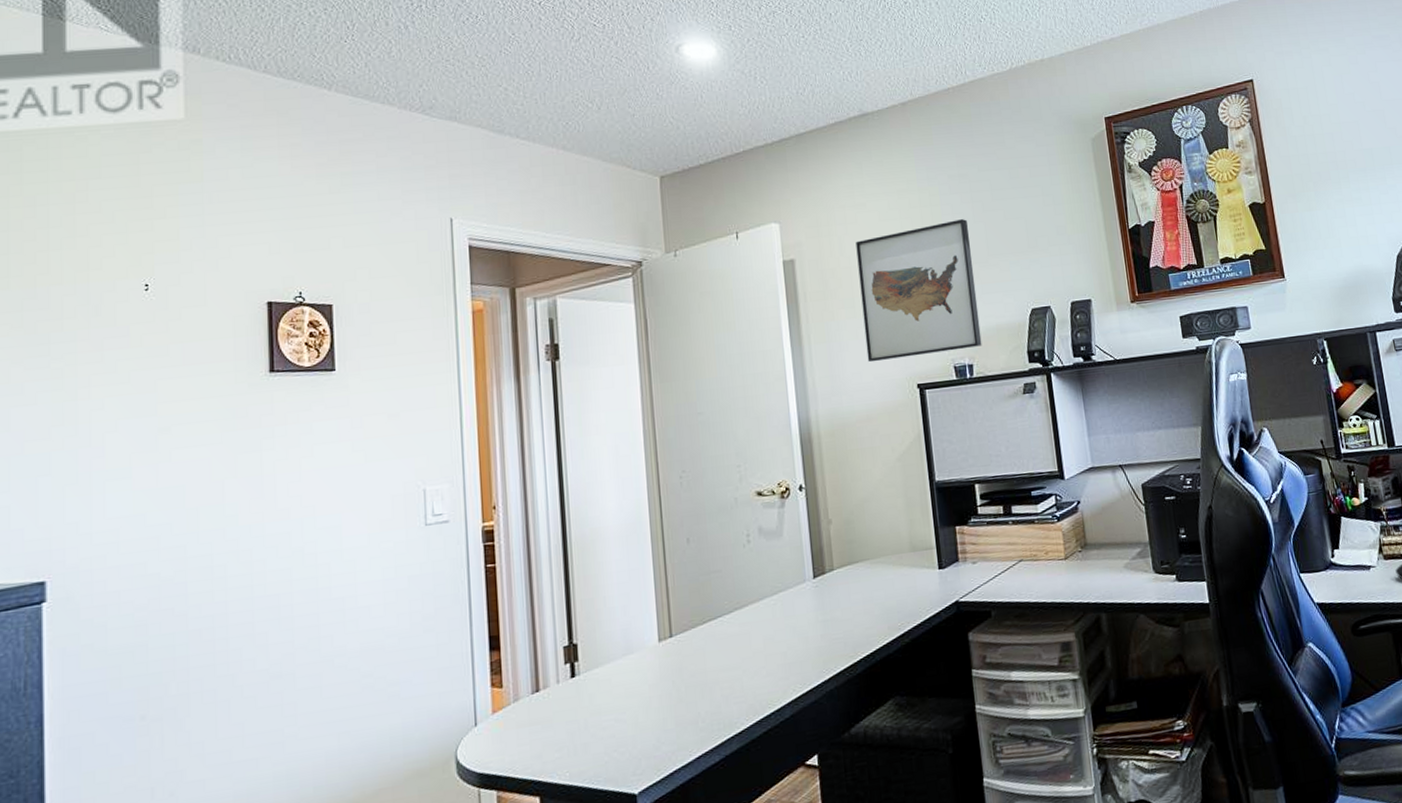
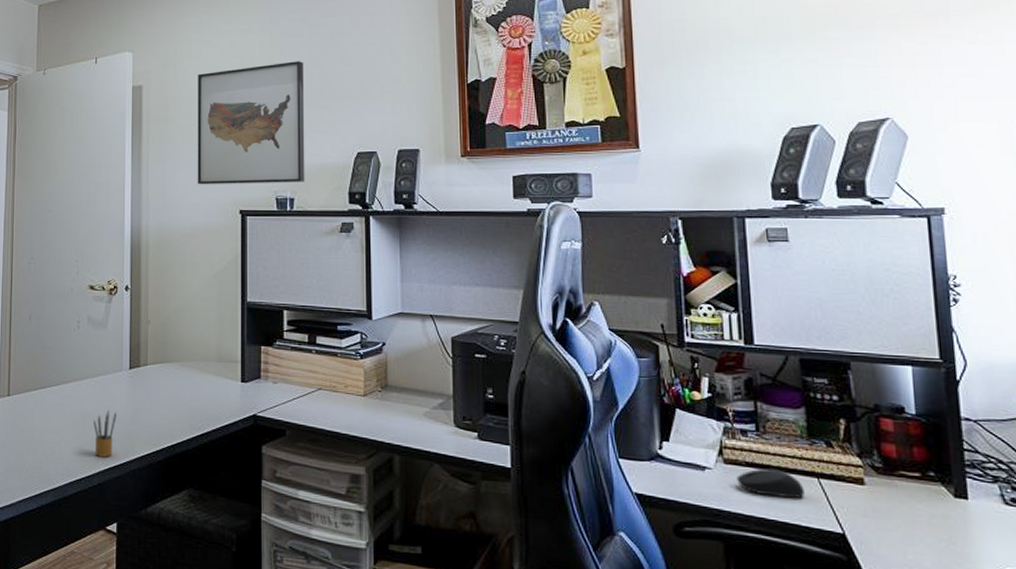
pencil box: none [778,628,805,685] -> present [93,409,117,457]

